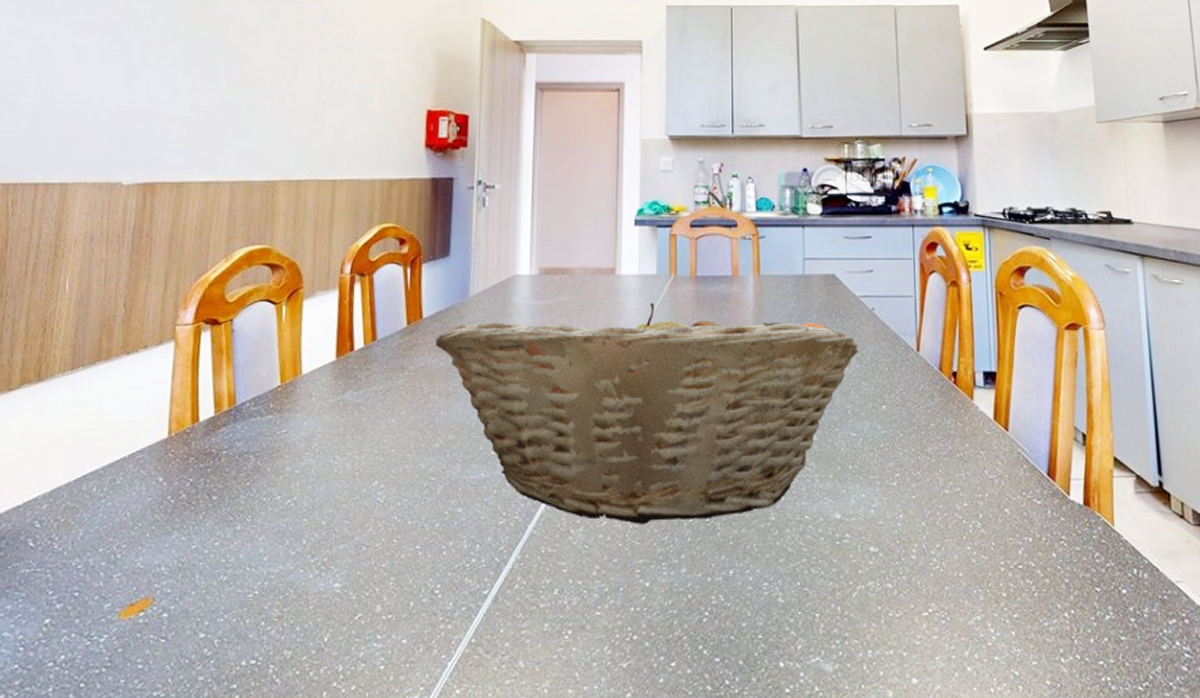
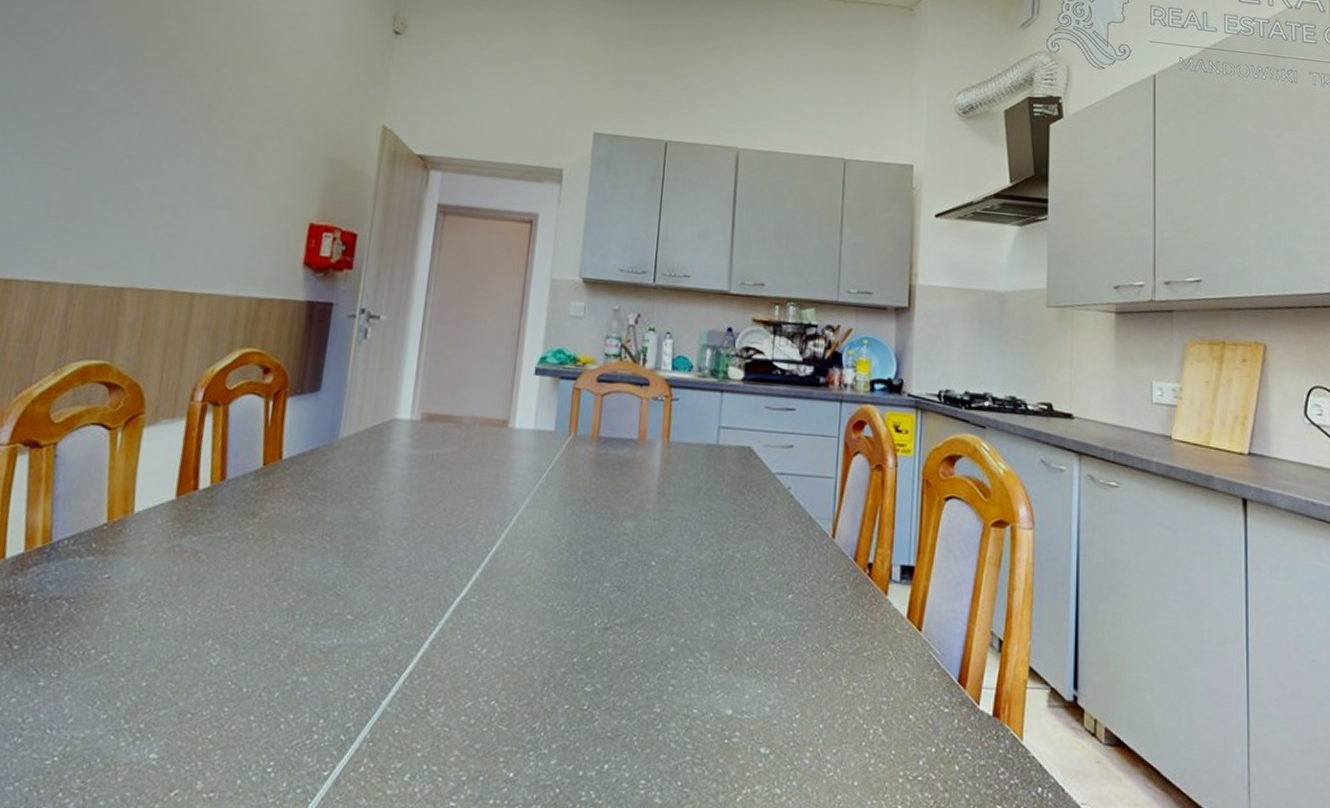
fruit basket: present [436,302,858,524] -> none [294,461,769,708]

